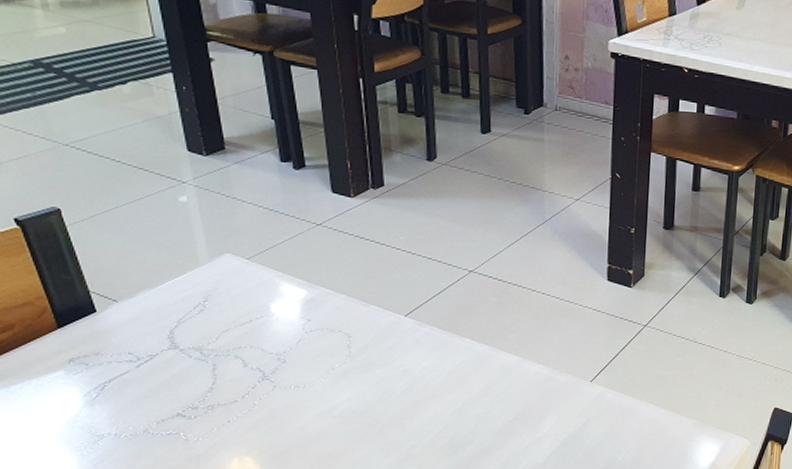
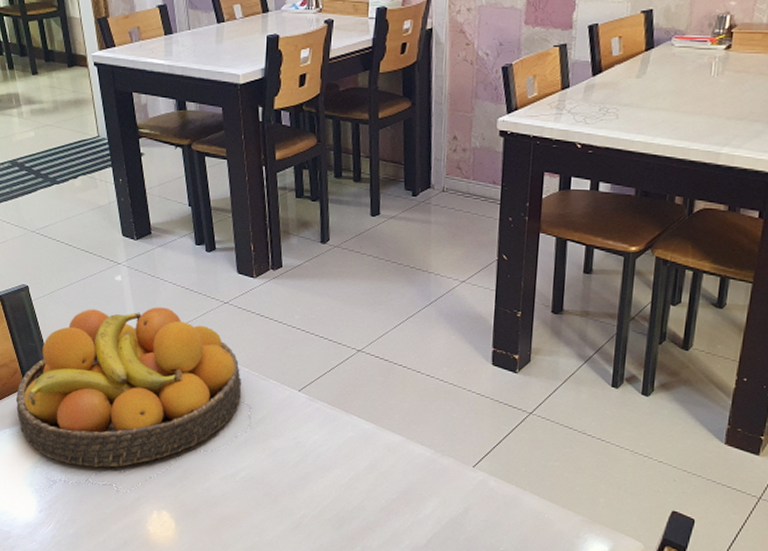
fruit bowl: none [44,230,340,415] -> present [15,307,242,468]

